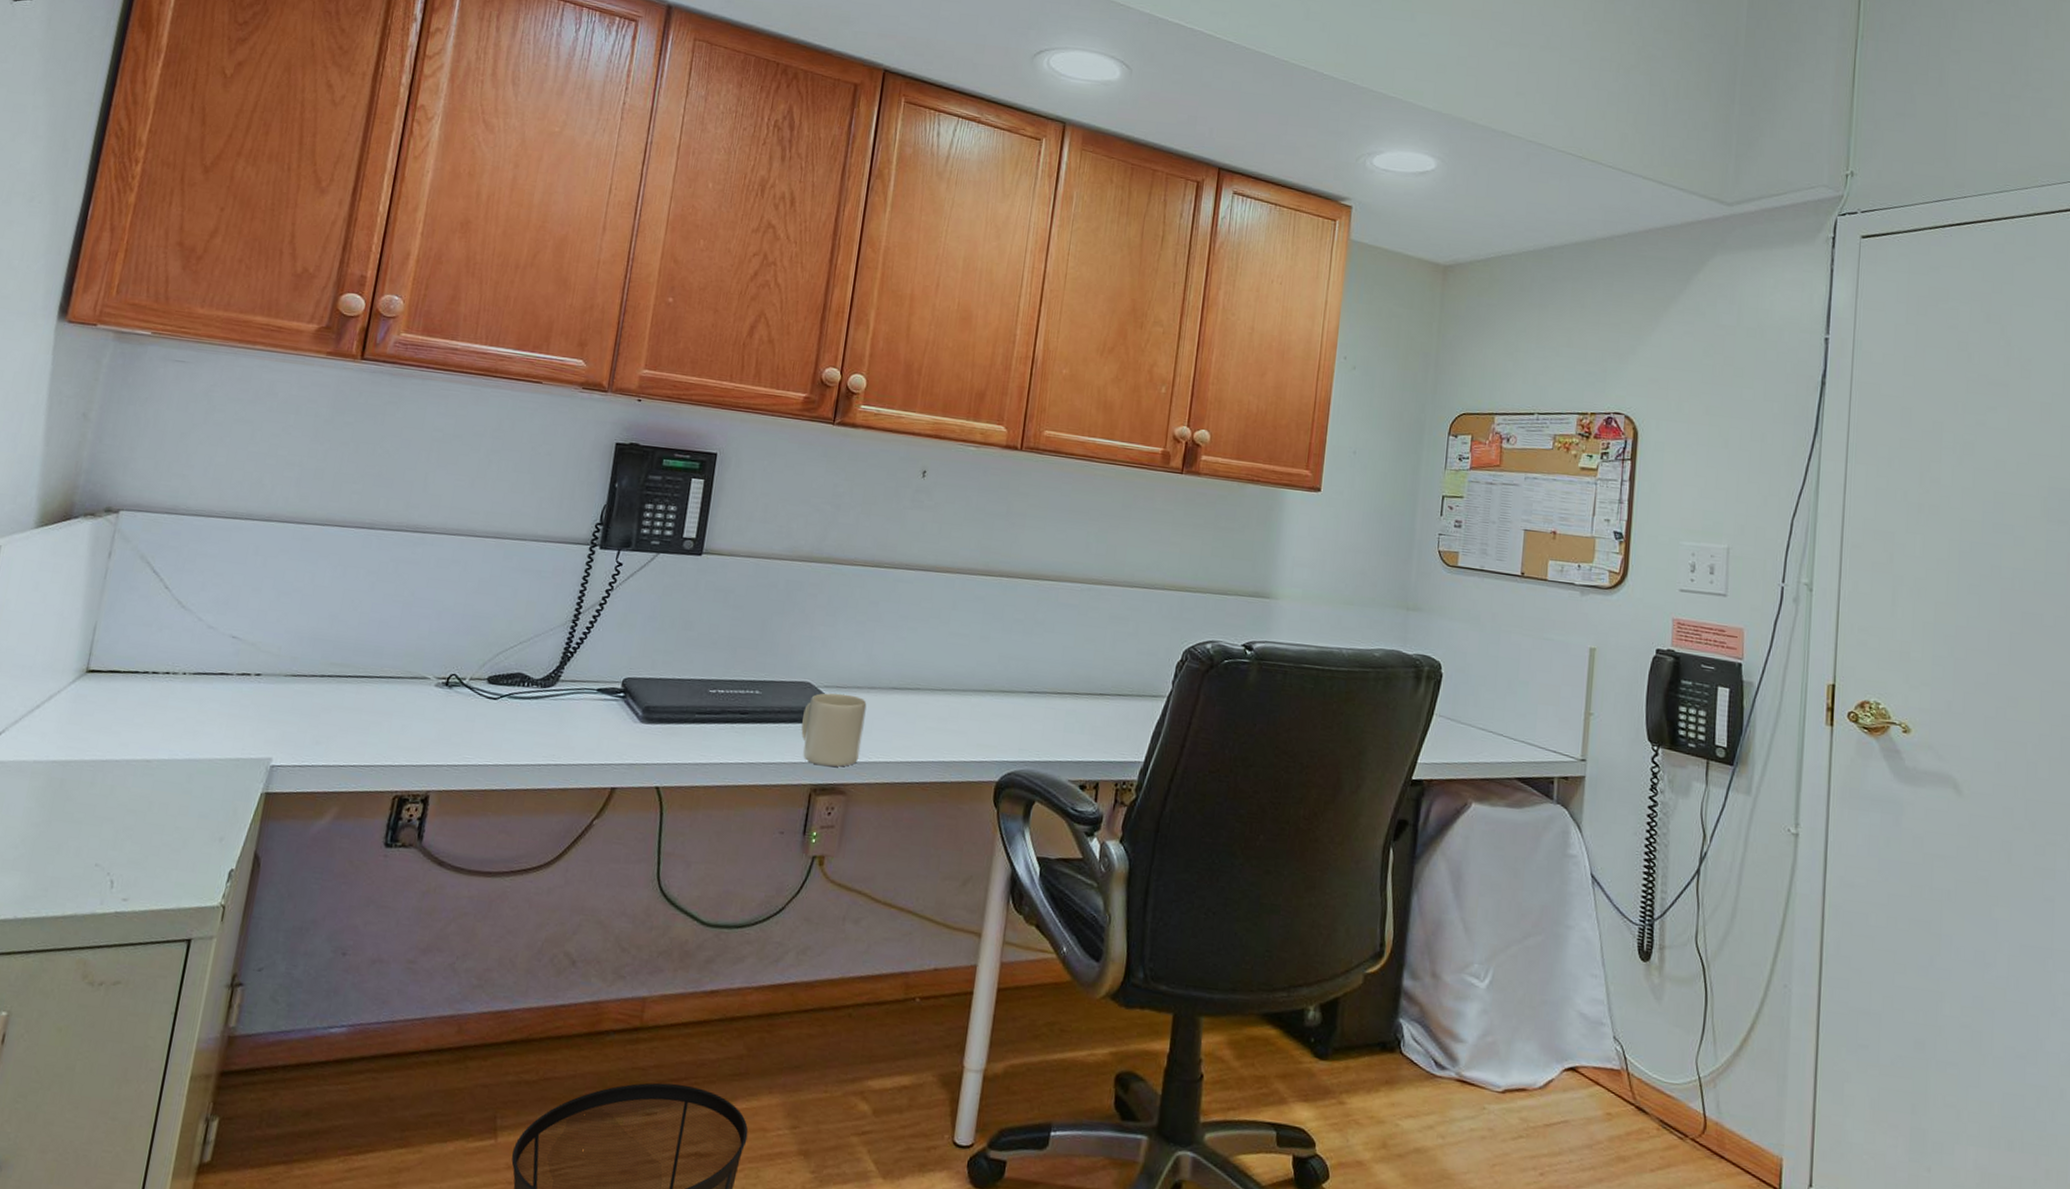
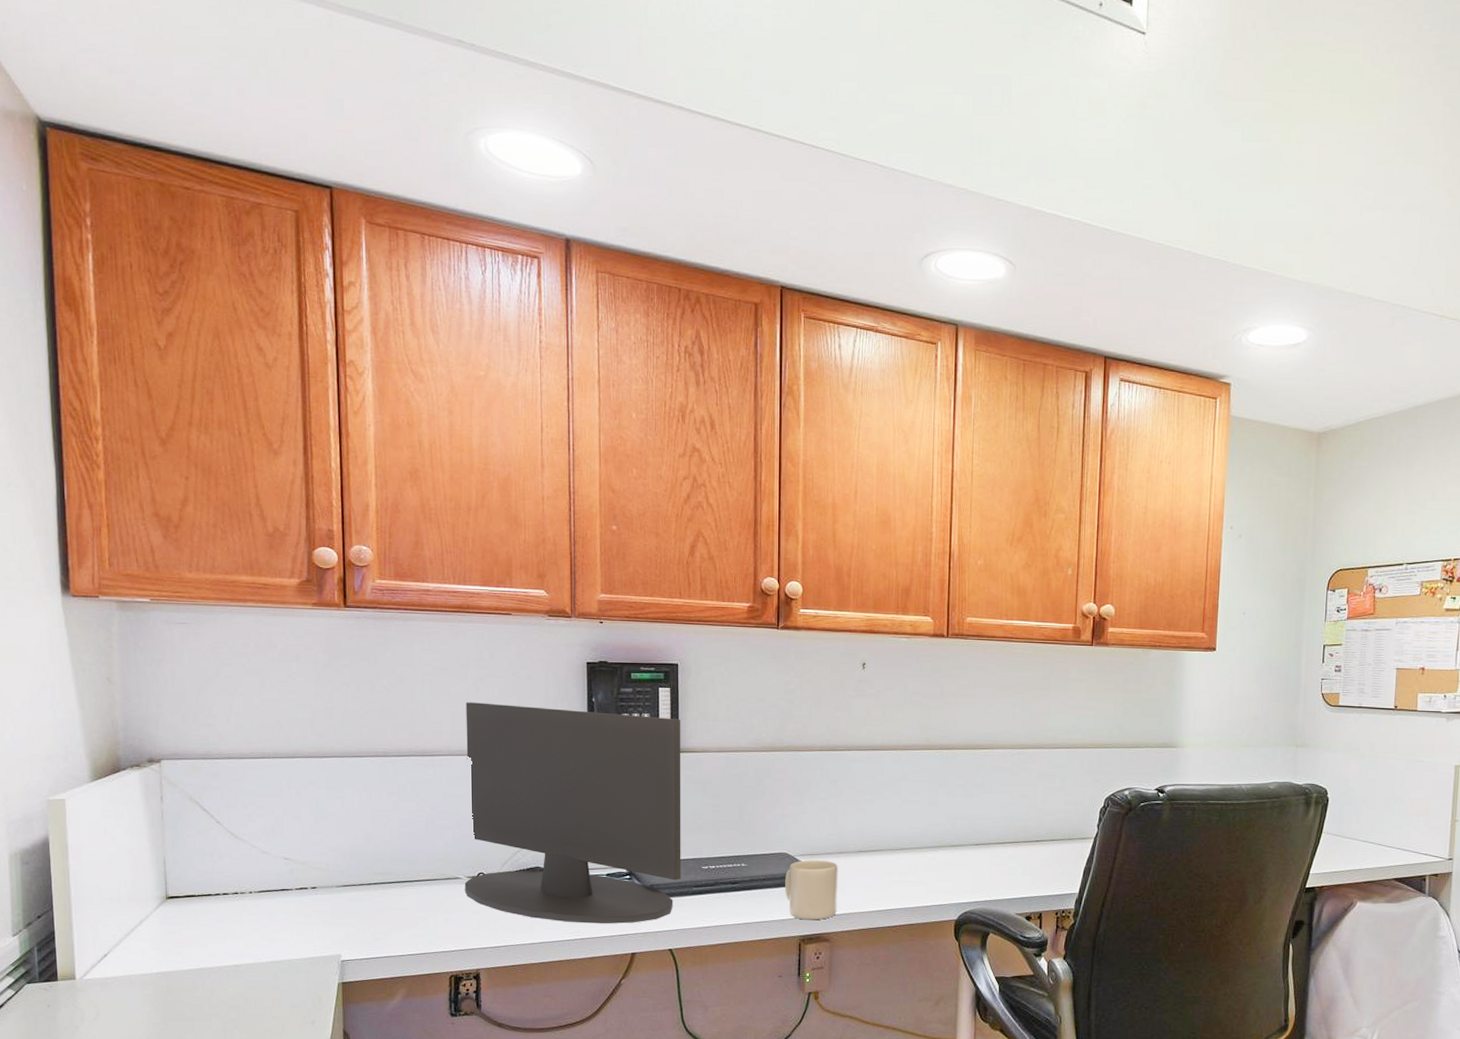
monitor: none [430,475,710,751] -> present [464,702,681,924]

